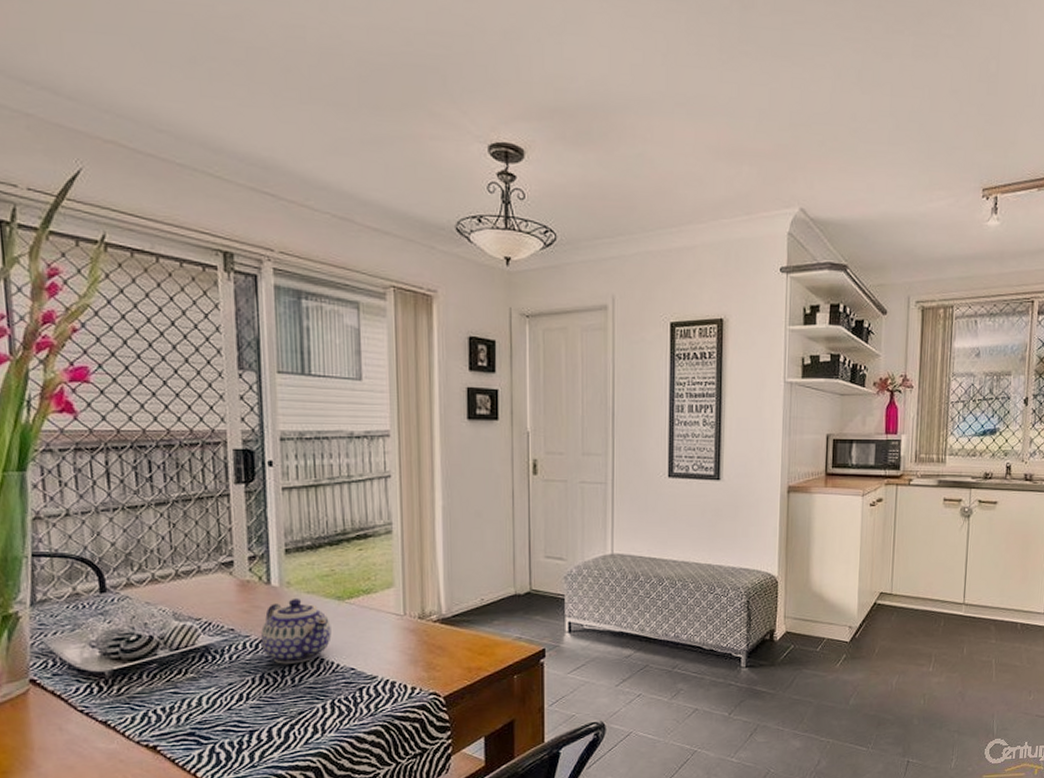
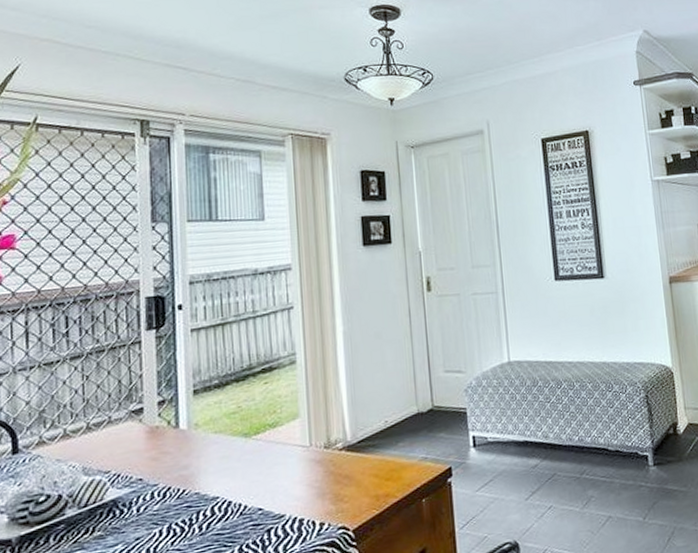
teapot: present [260,599,332,664] -> none [168,440,239,512]

